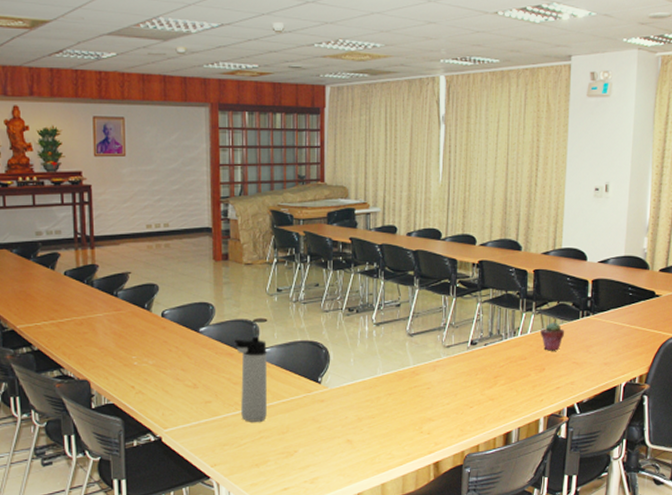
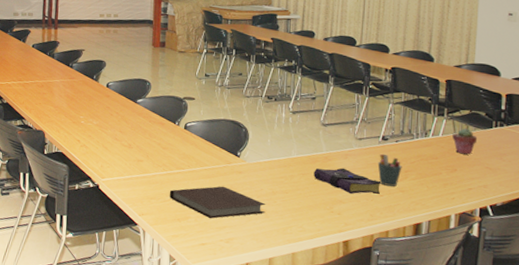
thermos bottle: present [233,337,267,422] -> none [165,111,194,183]
notebook: none [244,419,352,458] -> present [169,186,266,219]
book: none [401,381,471,409] -> present [314,168,381,195]
pen holder: none [466,360,492,395] -> present [377,153,402,187]

